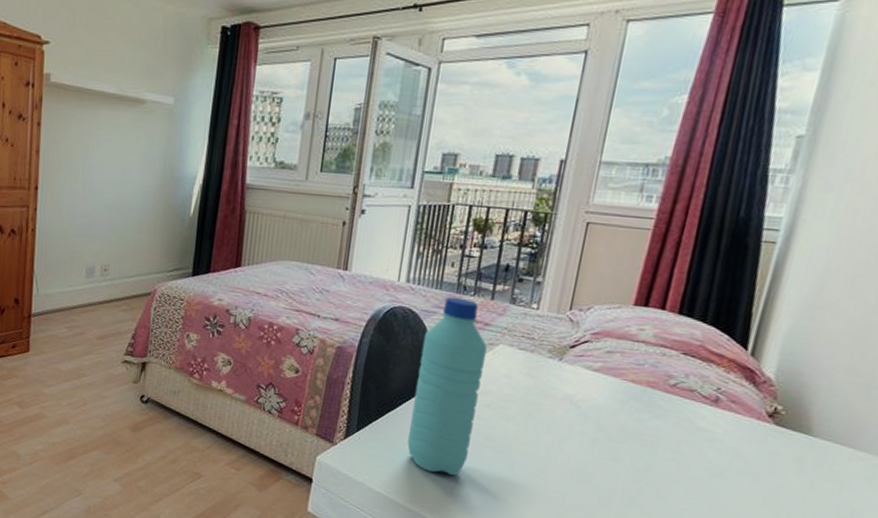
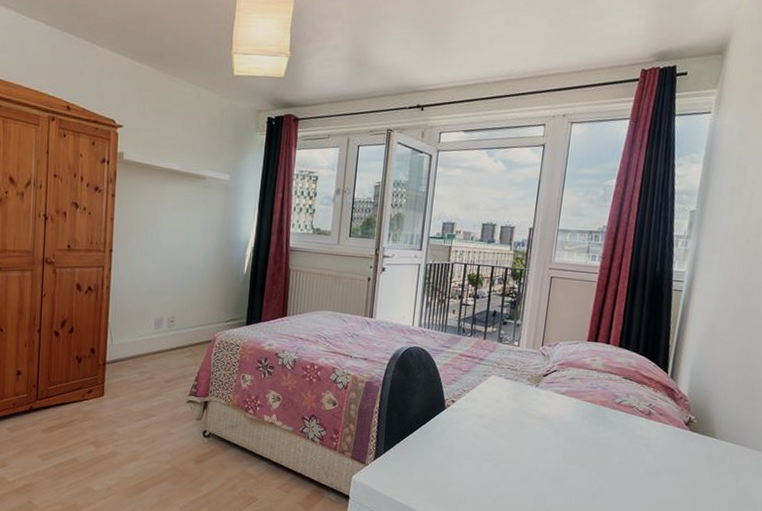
water bottle: present [407,297,487,476] -> none [424,338,482,486]

